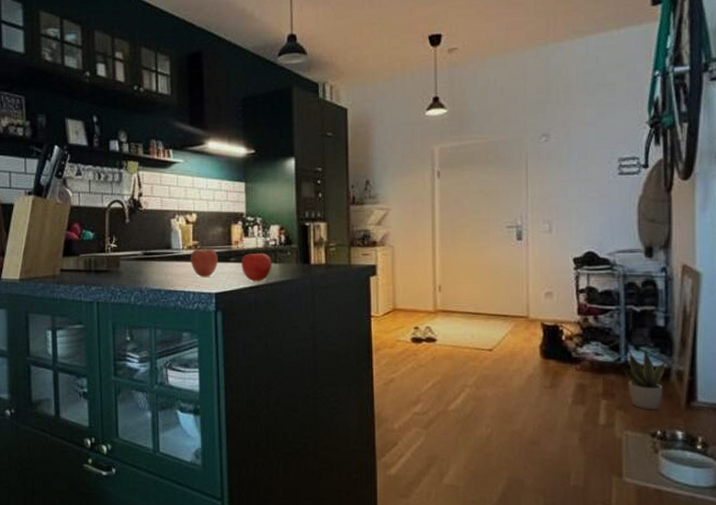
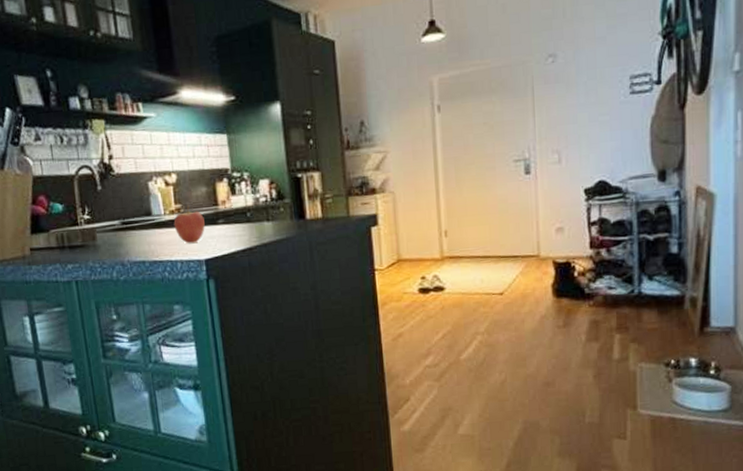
fruit: present [242,249,271,282] -> none [230,207,264,244]
potted plant: present [624,349,667,411] -> none [638,279,680,340]

